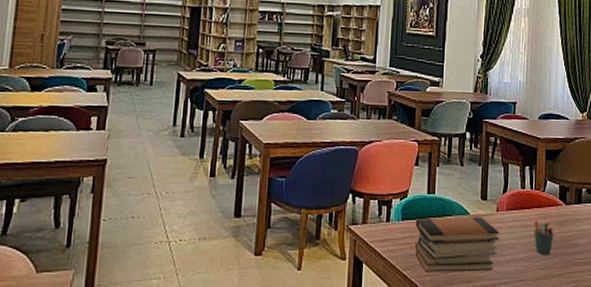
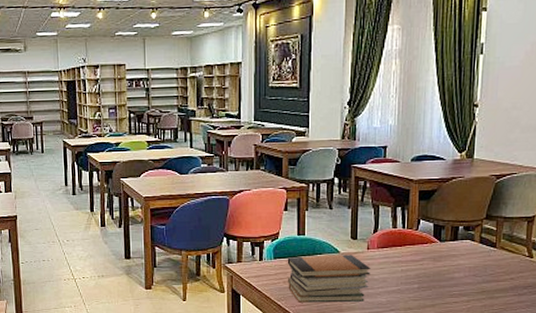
pen holder: present [533,220,554,254] -> none [405,257,428,287]

